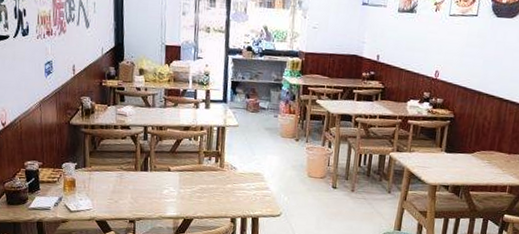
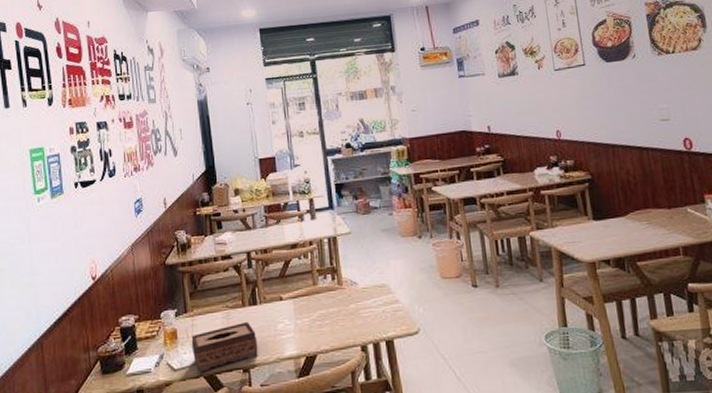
tissue box: none [87,183,145,217] -> present [191,322,258,373]

